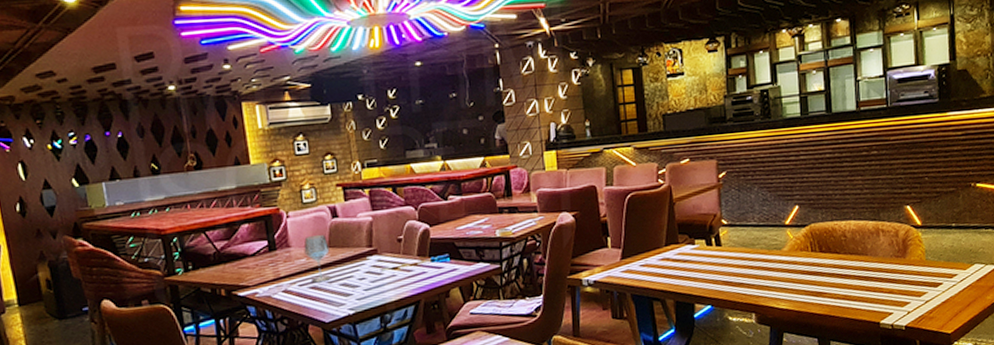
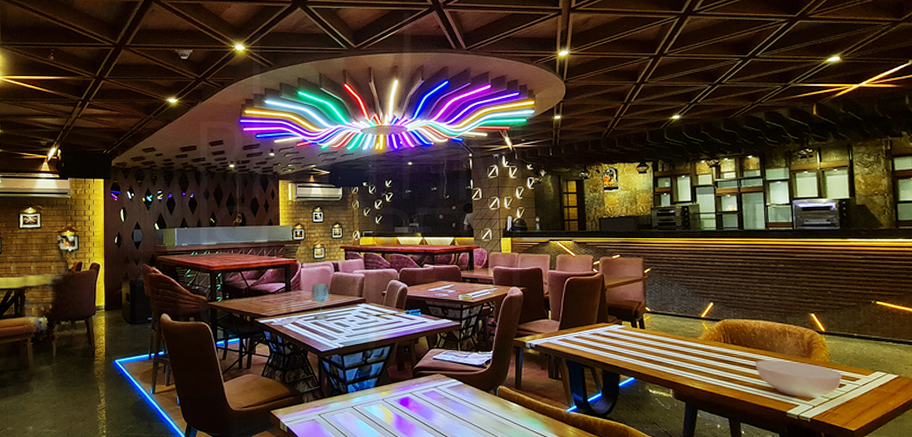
bowl: none [845,263,939,304] -> present [754,360,842,398]

